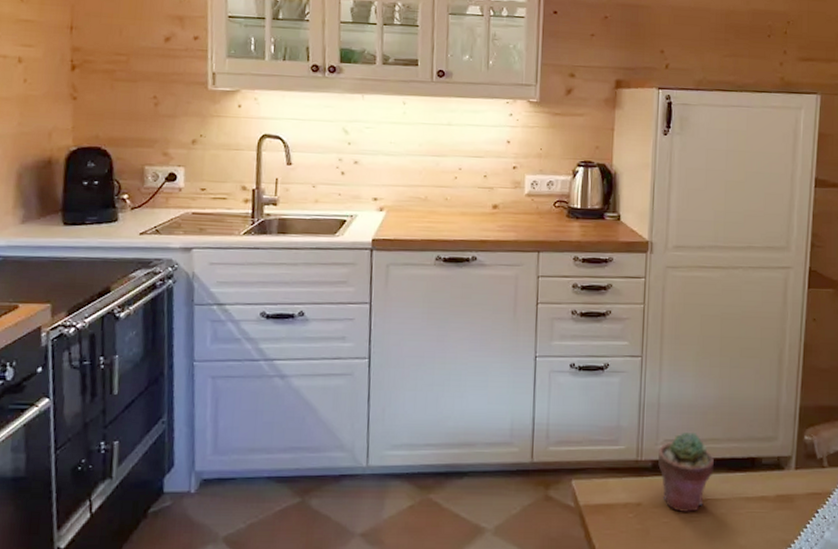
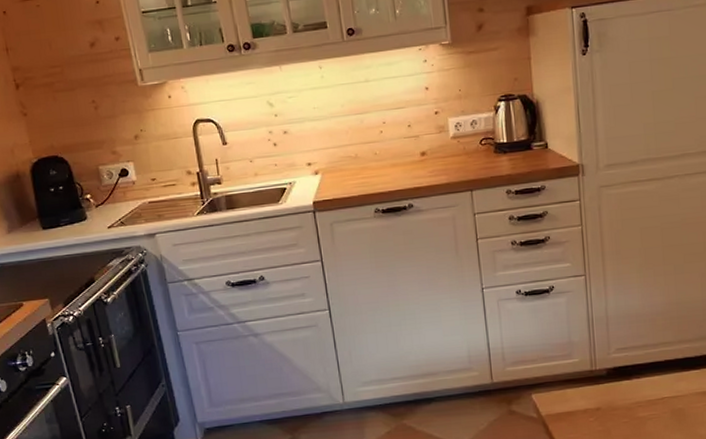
potted succulent: present [658,431,714,513] -> none [612,339,668,413]

